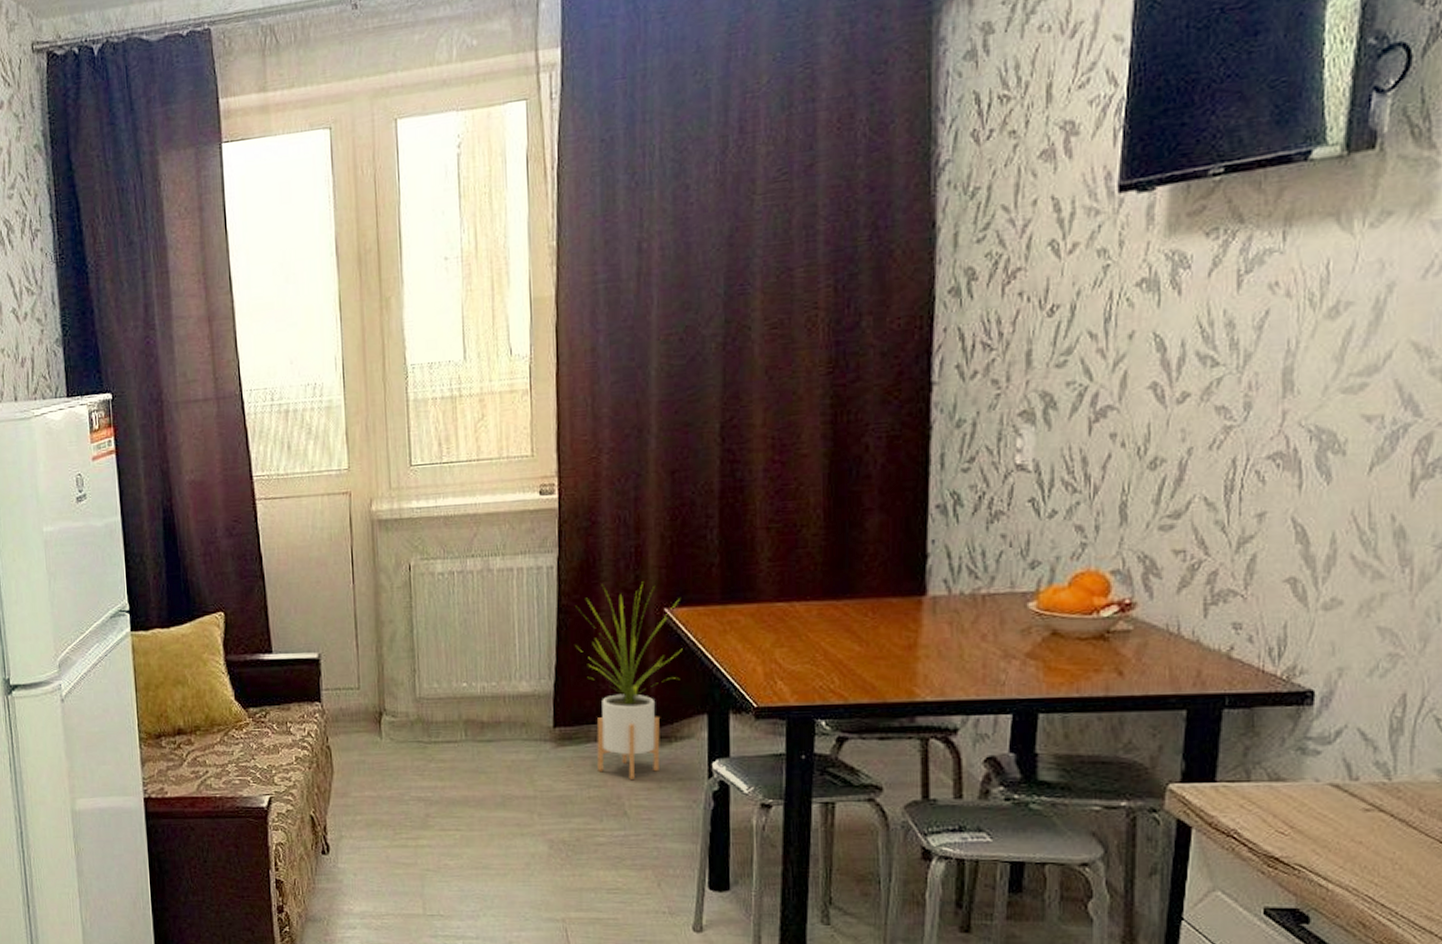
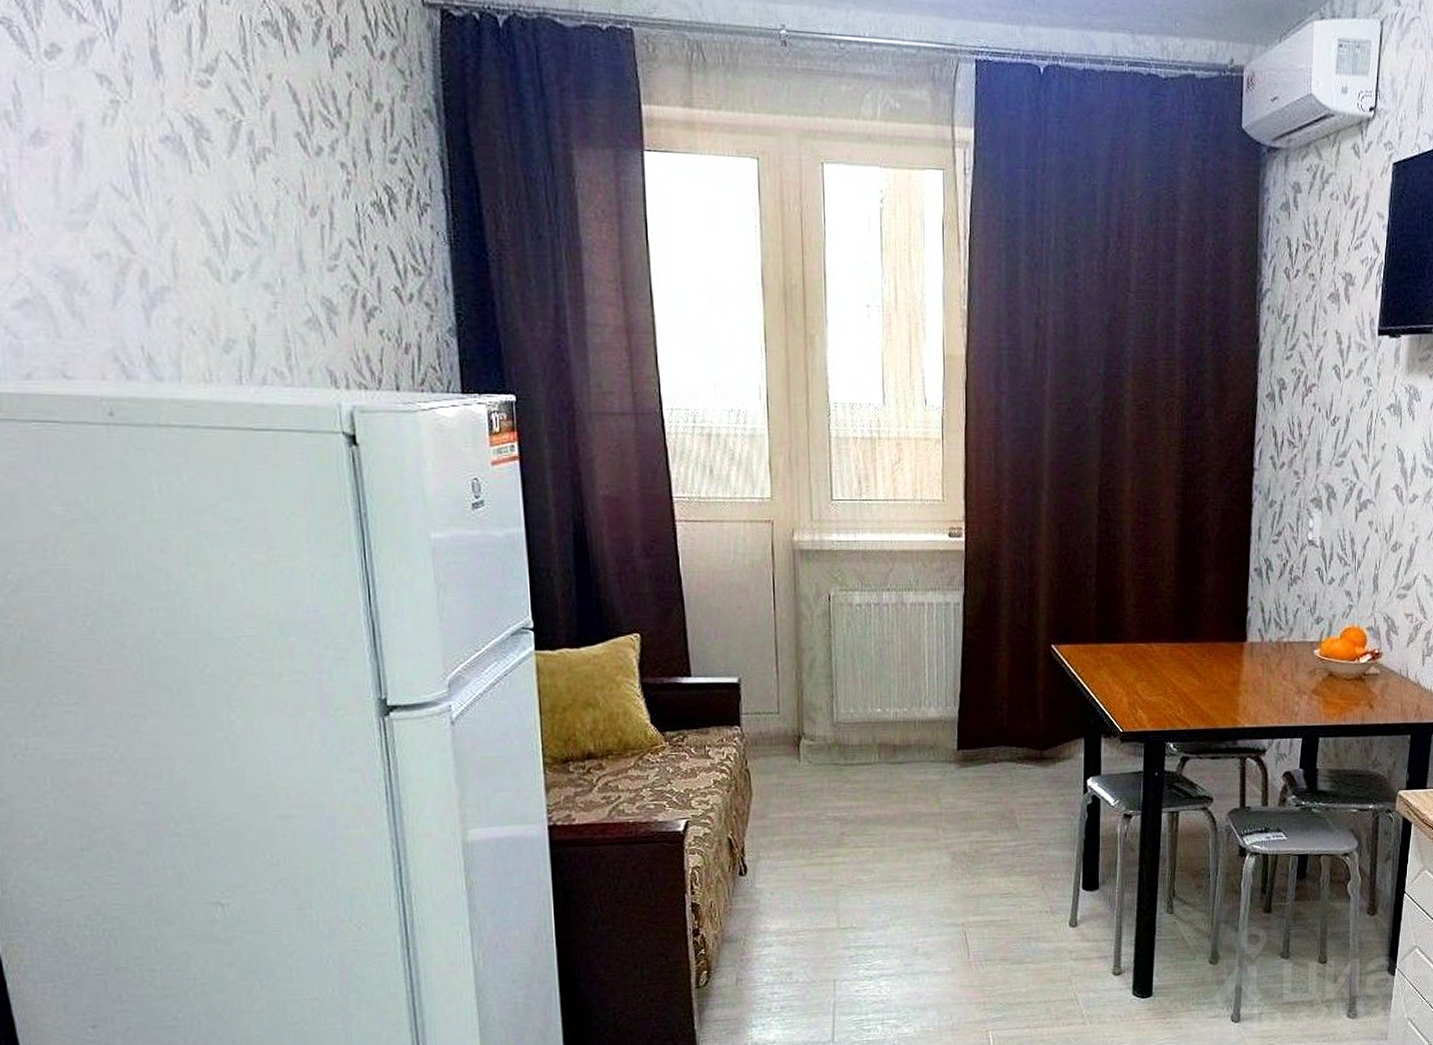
house plant: present [575,581,683,779] -> none [977,620,1066,796]

